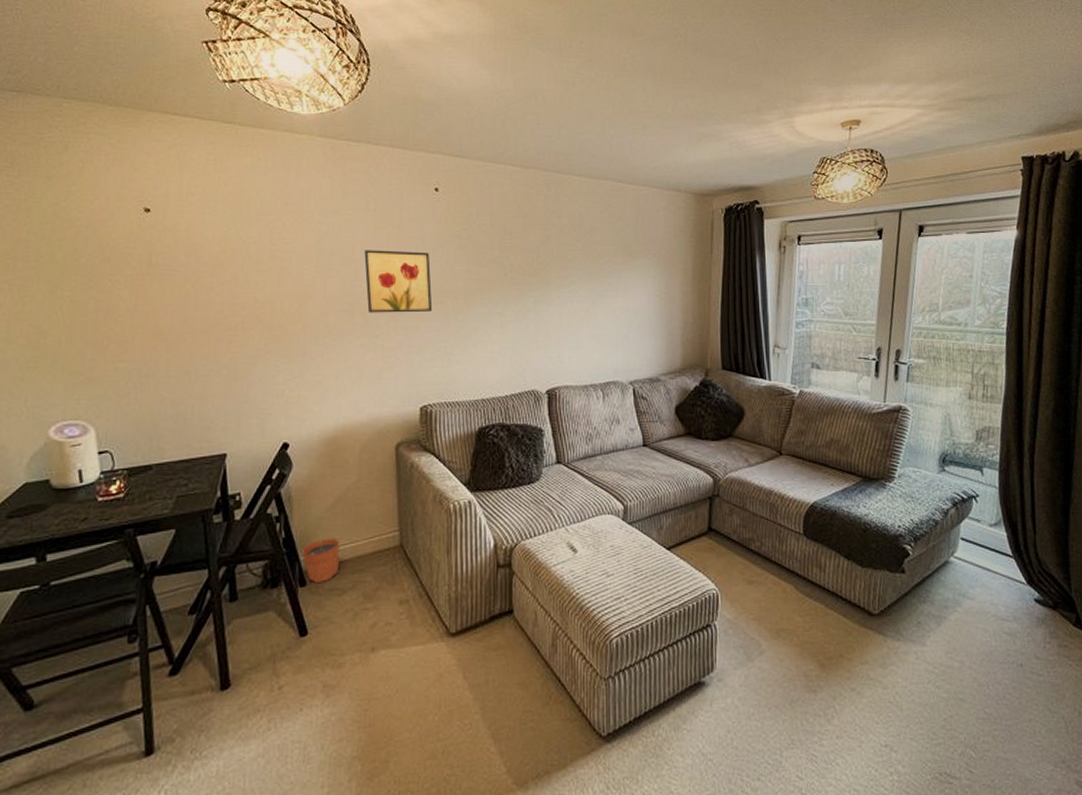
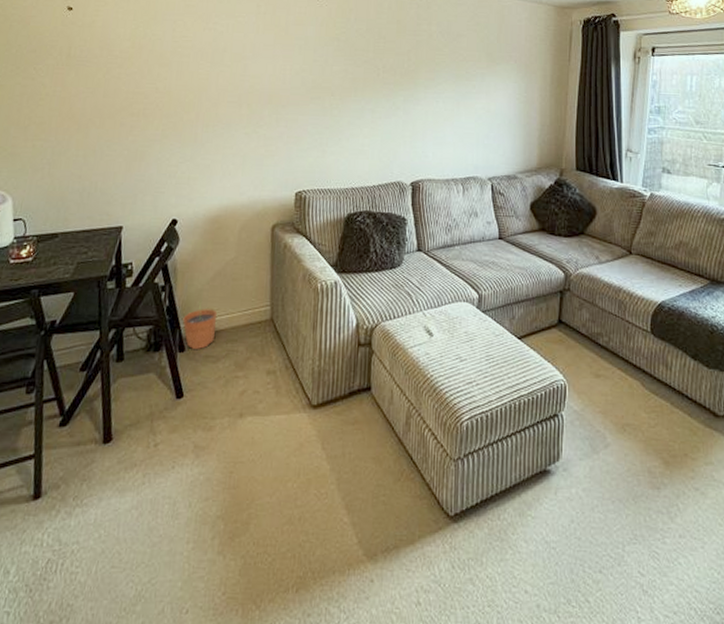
wall art: present [364,250,433,313] -> none [253,49,312,107]

